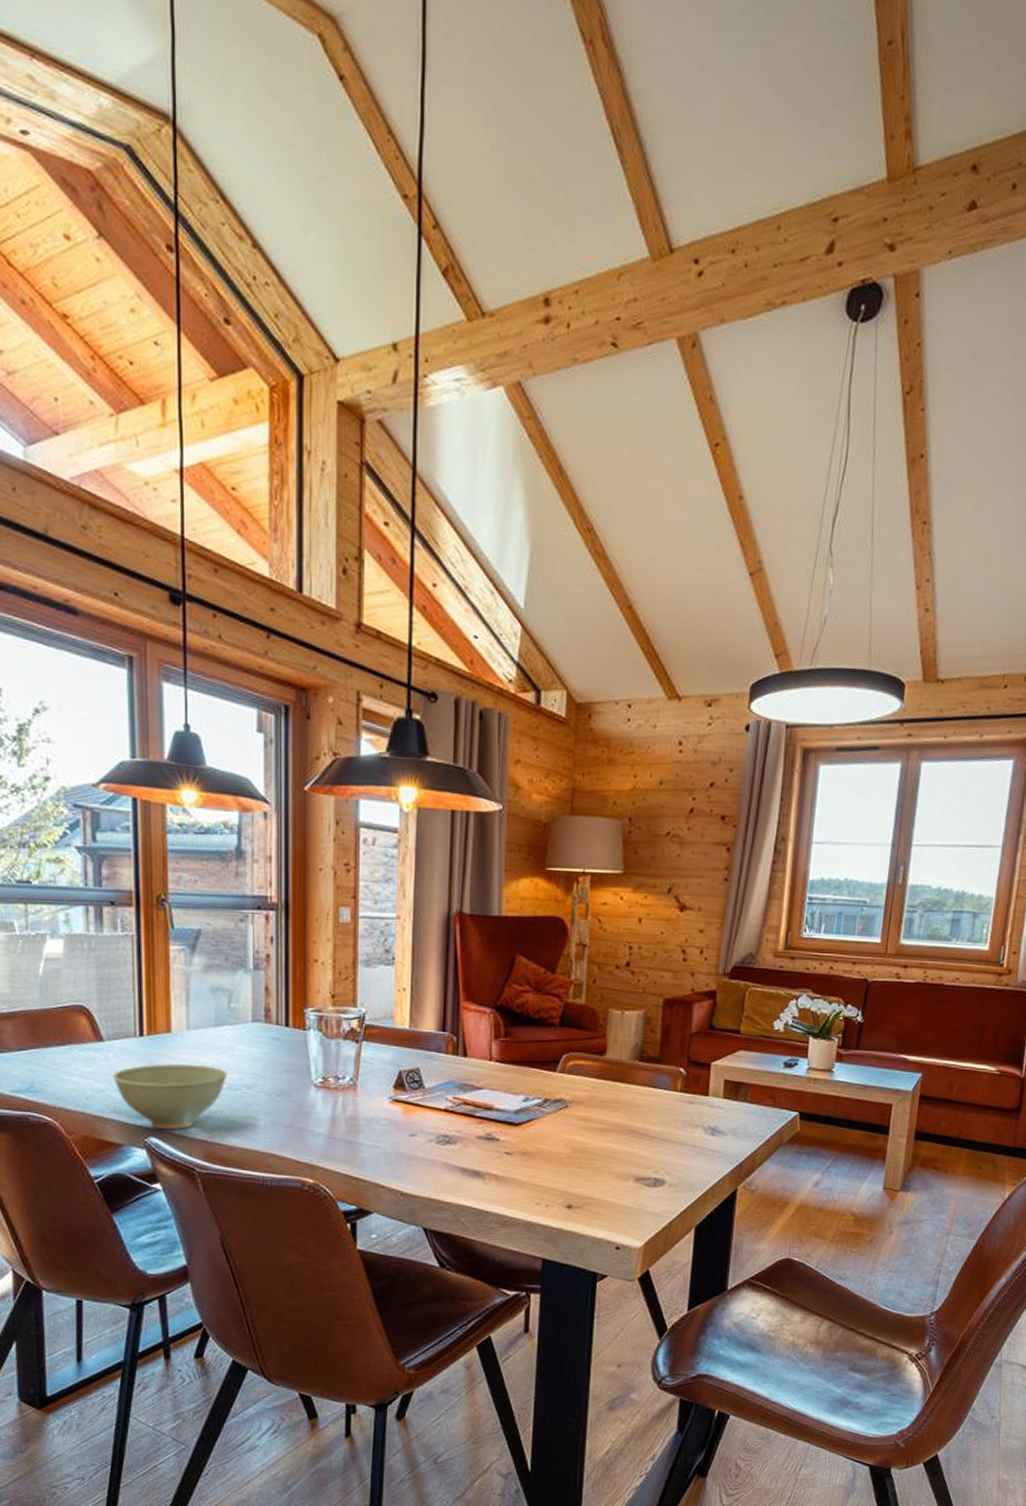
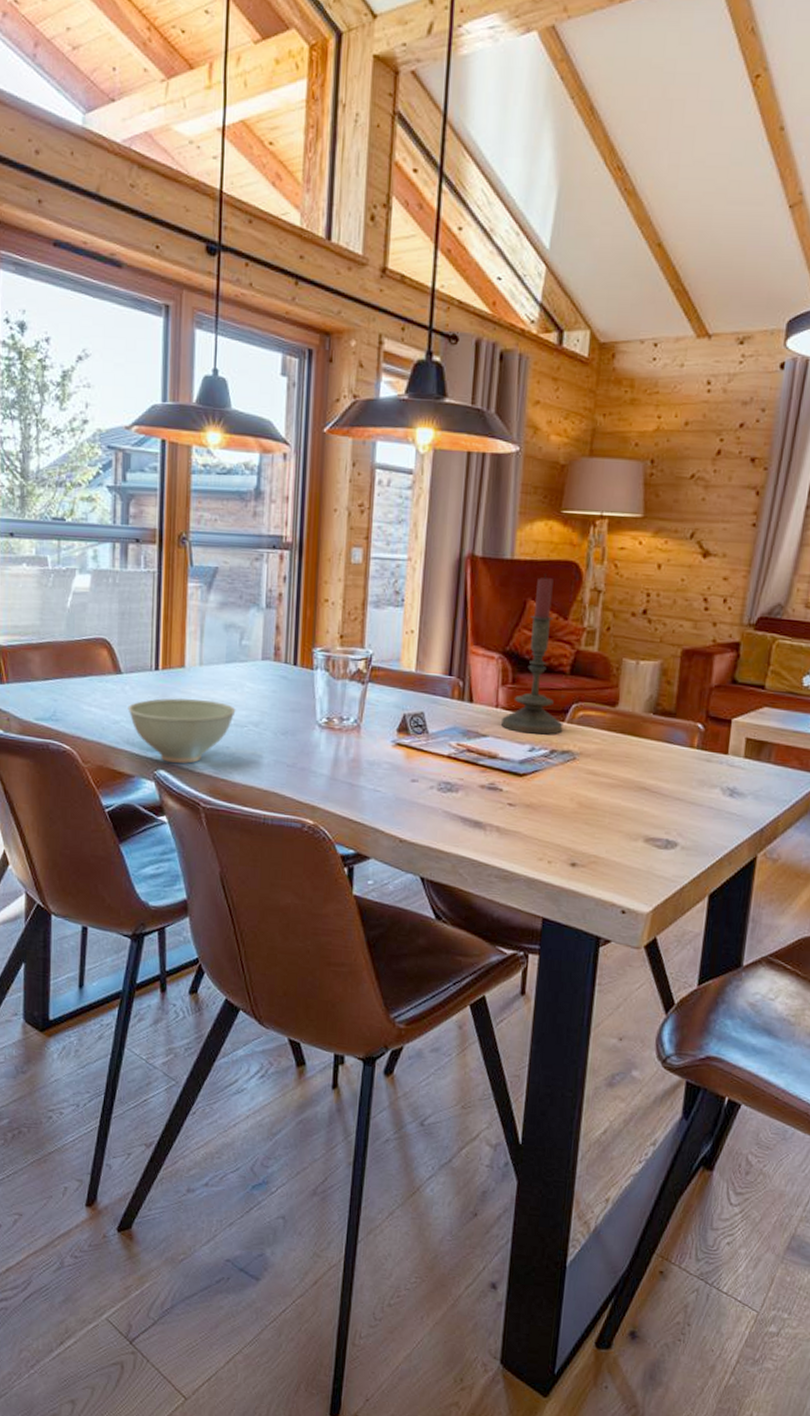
candle: none [496,929,555,1086] -> present [501,573,563,736]

